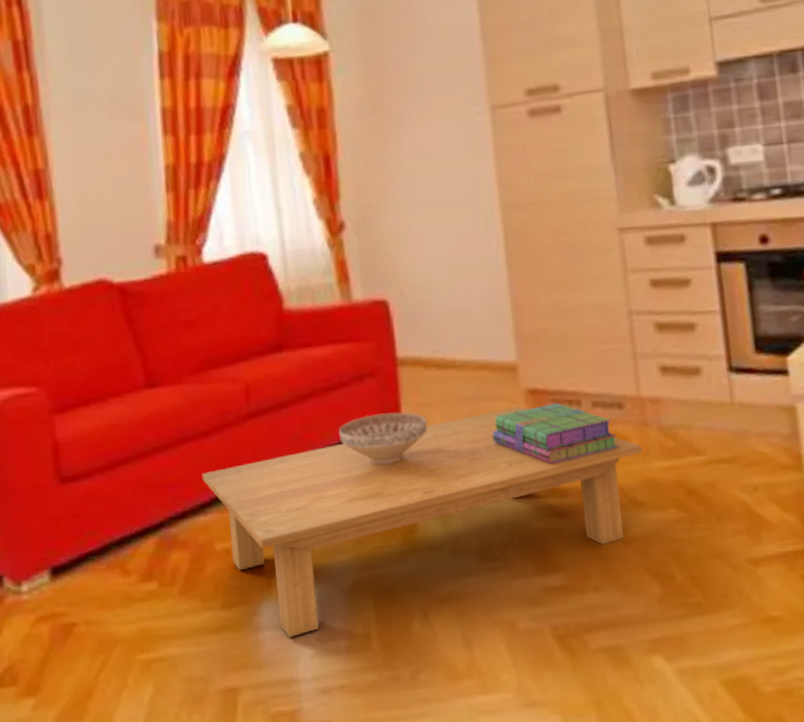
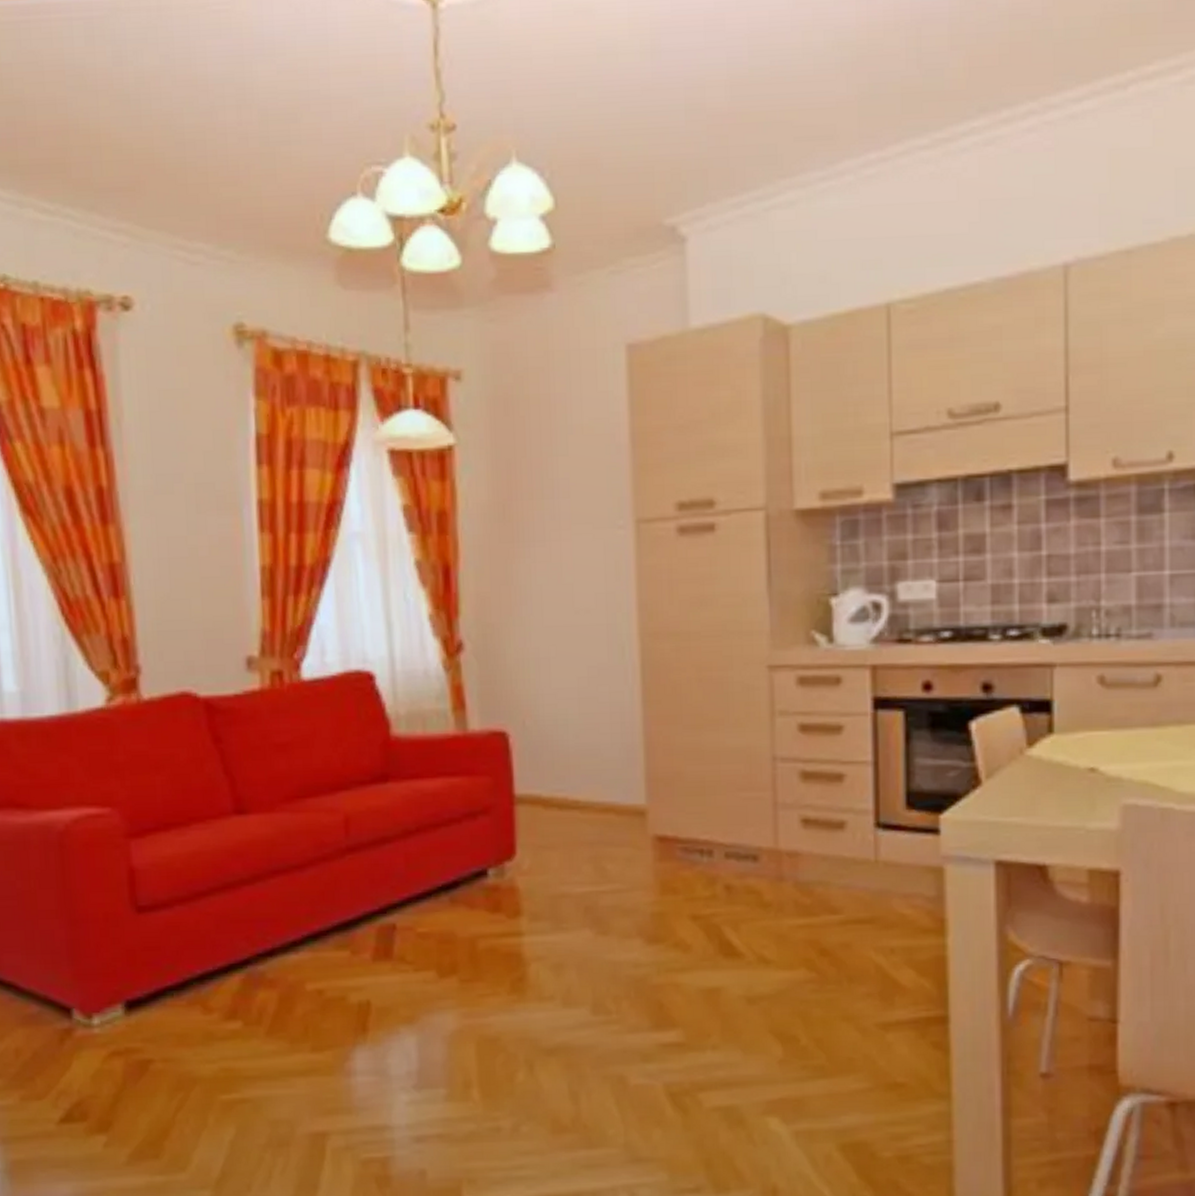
coffee table: present [202,406,643,637] -> none [294,853,775,1084]
decorative bowl: present [339,412,428,465] -> none [447,853,544,909]
stack of books: present [492,403,619,465] -> none [614,852,750,917]

